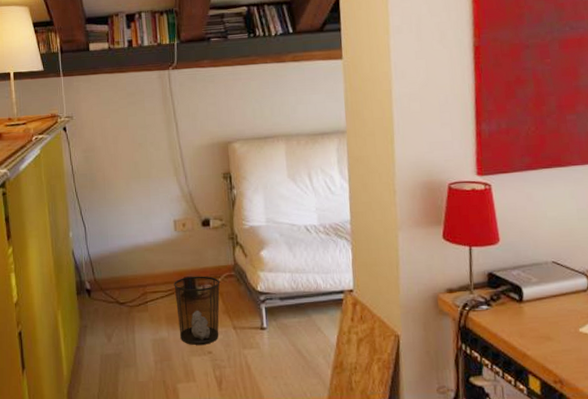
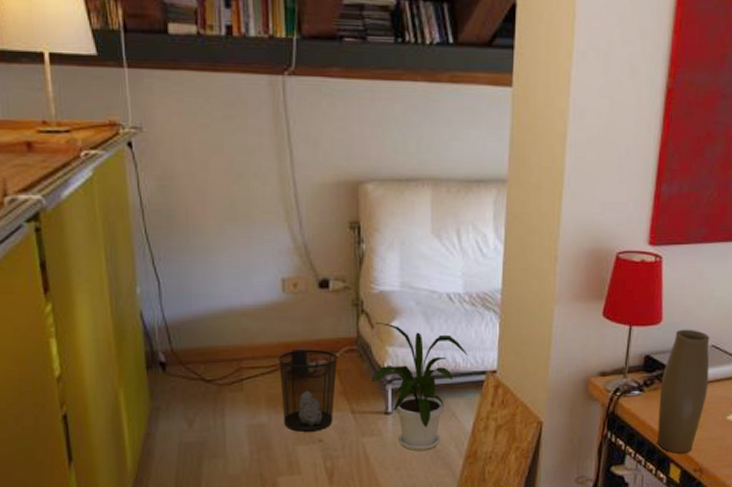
house plant: none [247,251,327,362] -> present [370,321,468,452]
vase: none [507,247,556,365] -> present [657,329,710,454]

